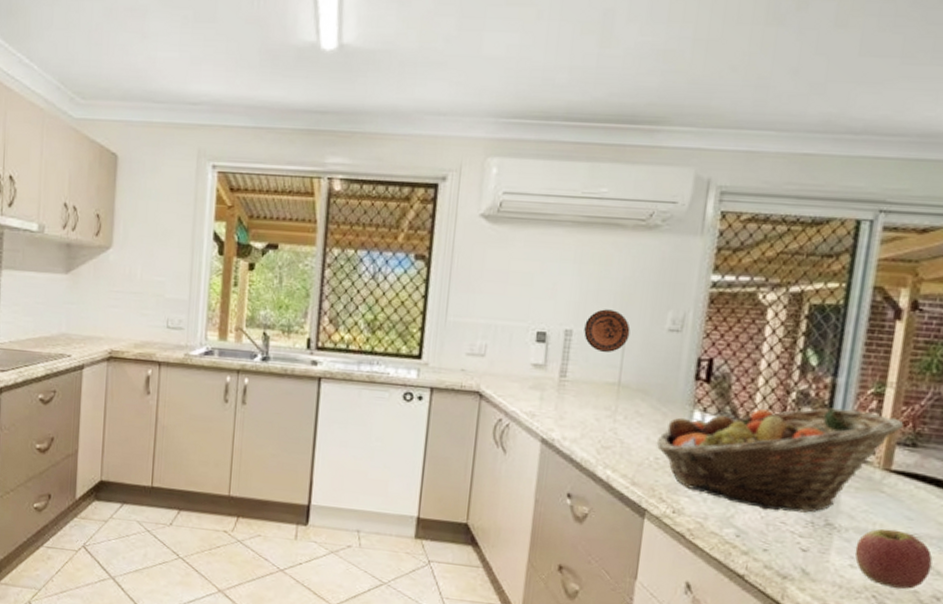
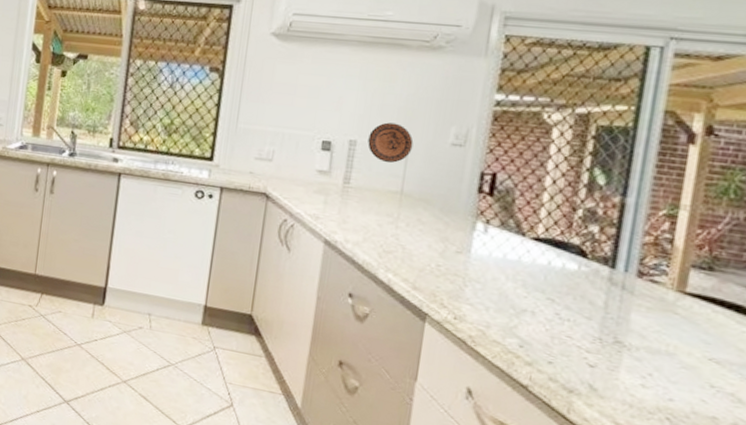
fruit basket: present [656,407,904,513] -> none [438,221,700,329]
apple: present [855,529,933,589] -> none [646,350,733,415]

